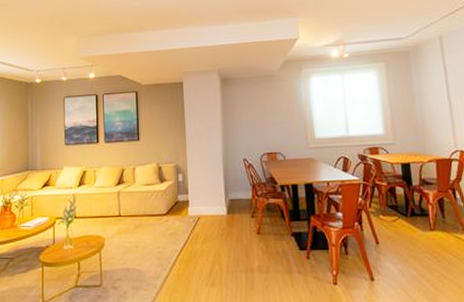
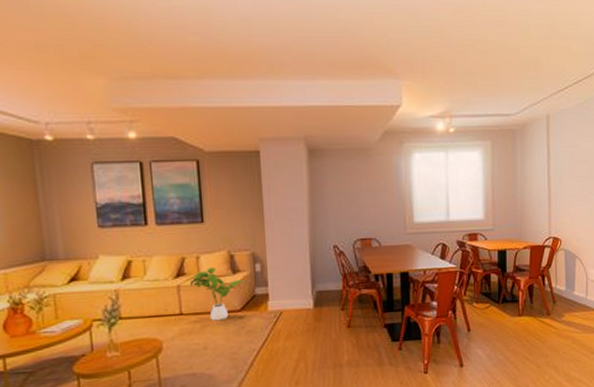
house plant: none [127,177,172,222] -> present [189,267,247,320]

